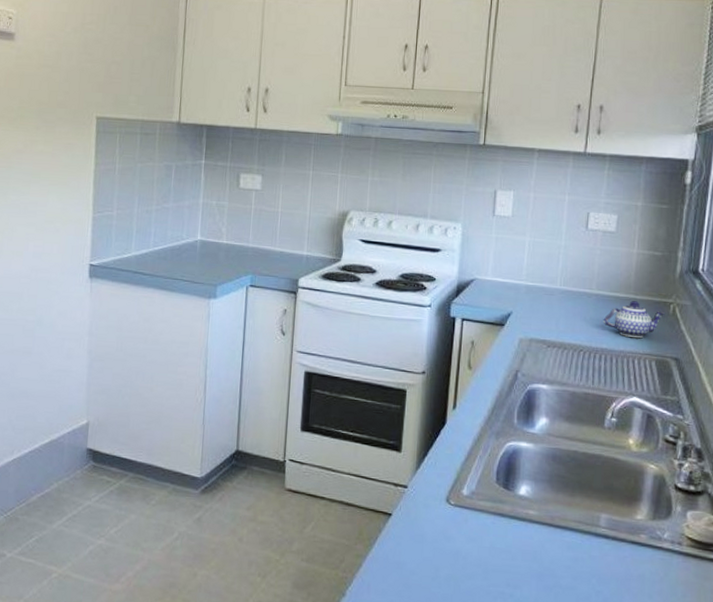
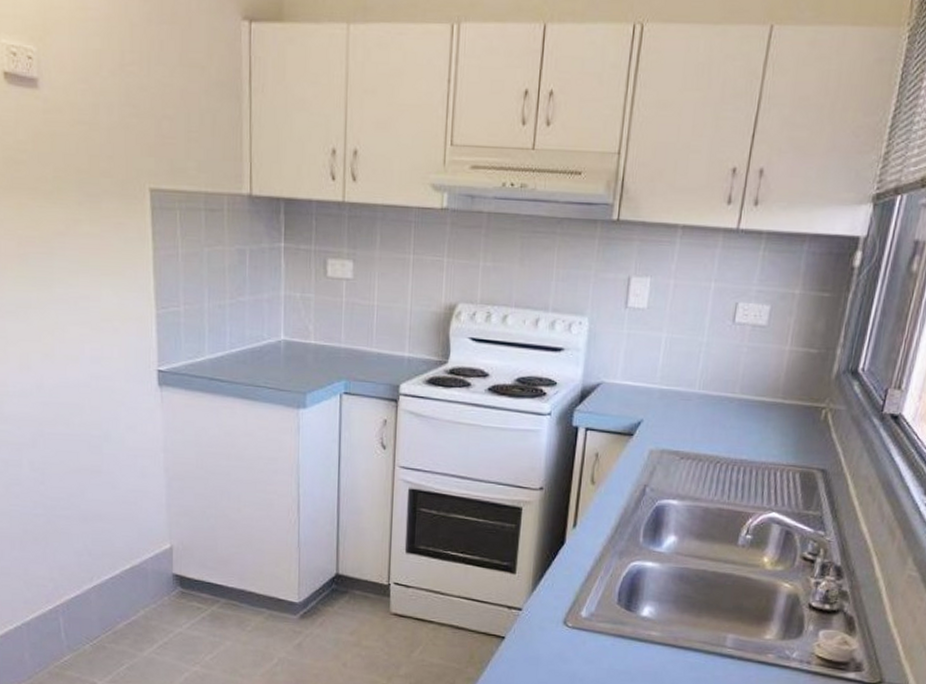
teapot: present [603,301,665,338] -> none [744,406,816,447]

